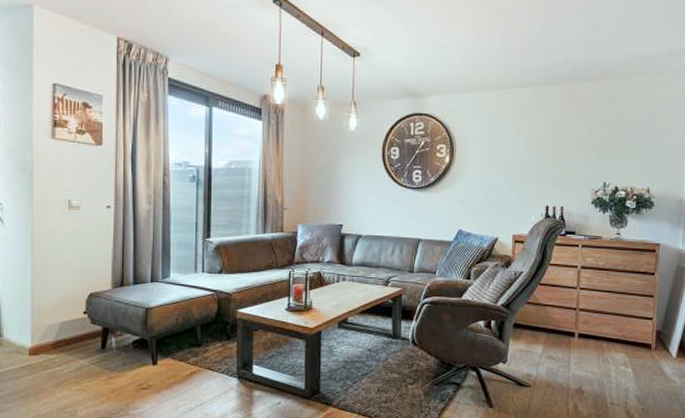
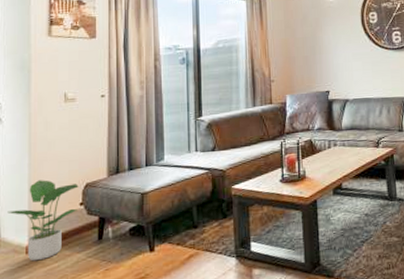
potted plant: none [10,285,82,363] -> present [7,180,79,261]

